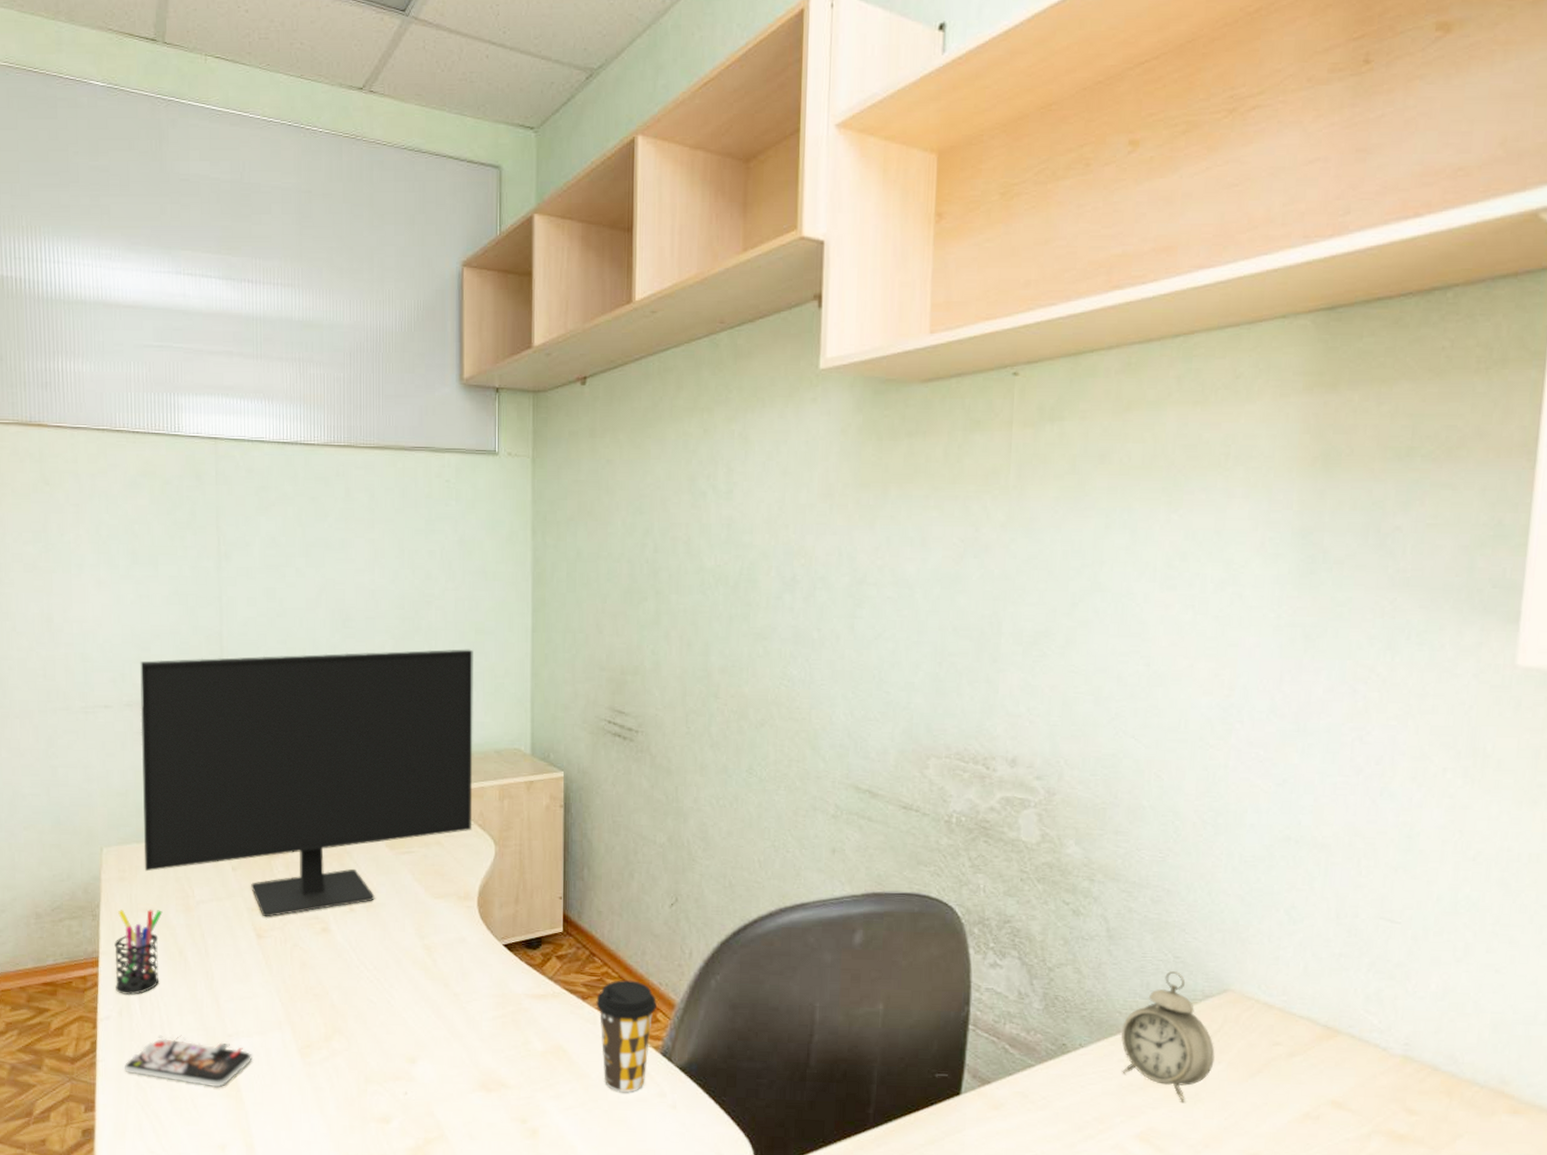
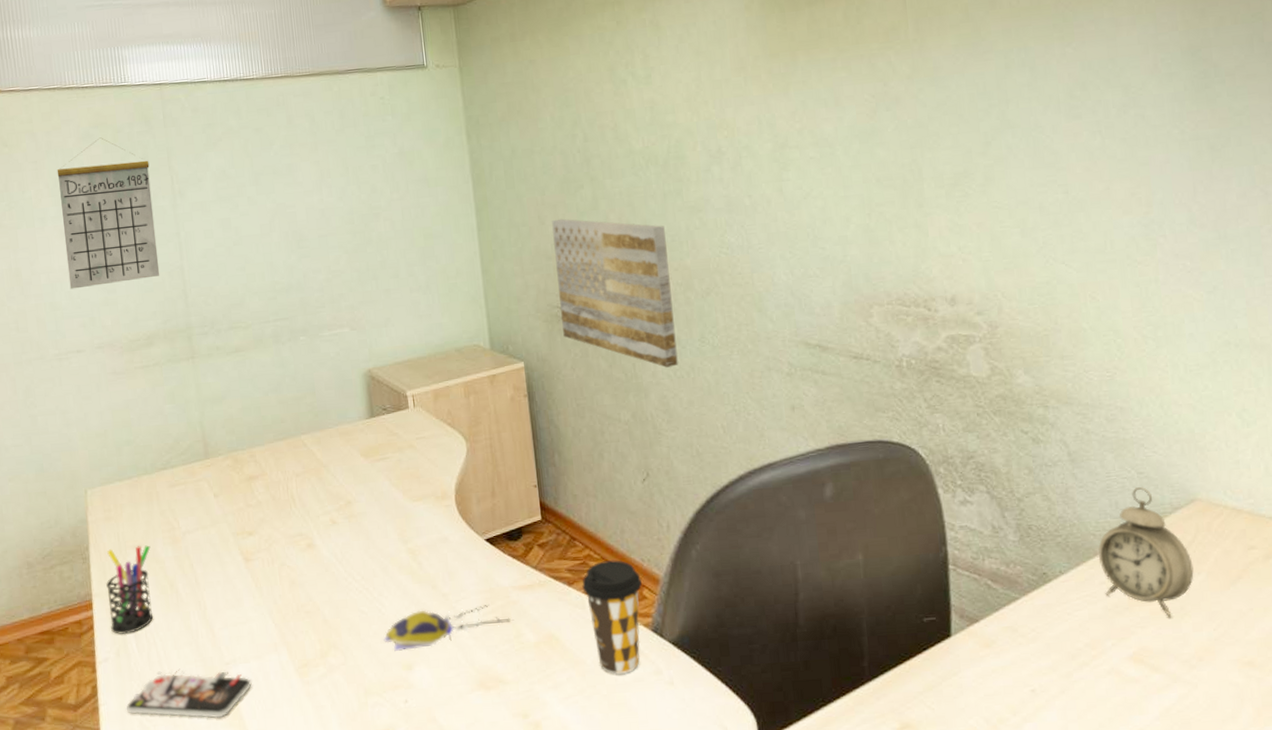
calendar: none [99,487,197,642] -> present [57,137,160,289]
monitor: present [140,649,473,917] -> none [107,254,442,540]
computer mouse: none [390,1006,520,1044] -> present [383,605,511,651]
wall art: none [608,629,726,795] -> present [552,218,678,368]

